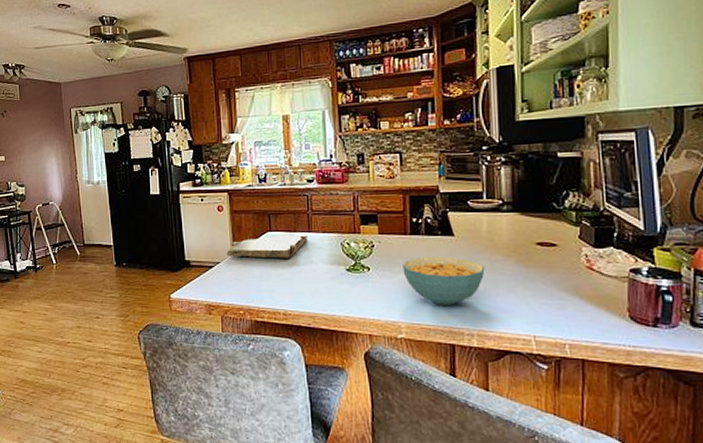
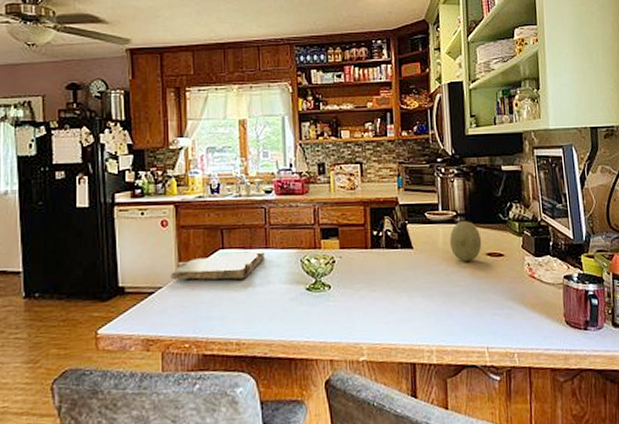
cereal bowl: present [403,256,485,305] -> none [364,270,442,322]
fruit: none [494,210,532,250] -> present [449,221,482,262]

